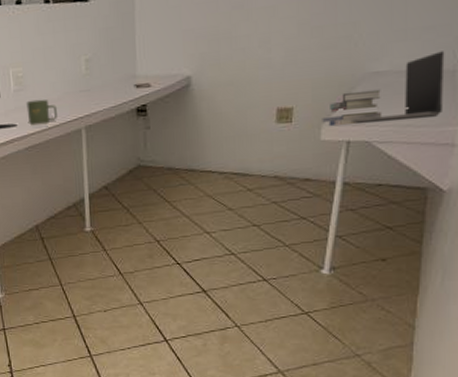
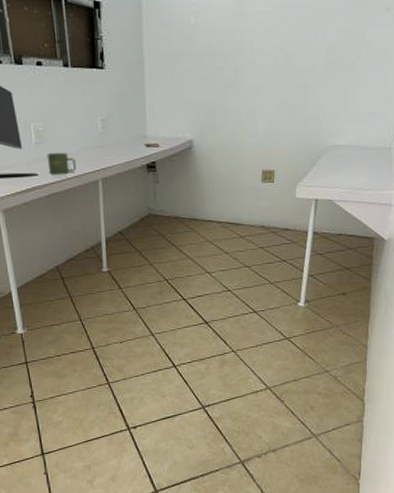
books: present [322,89,383,127] -> none [296,159,341,187]
laptop computer: present [350,51,445,125] -> none [317,132,384,186]

